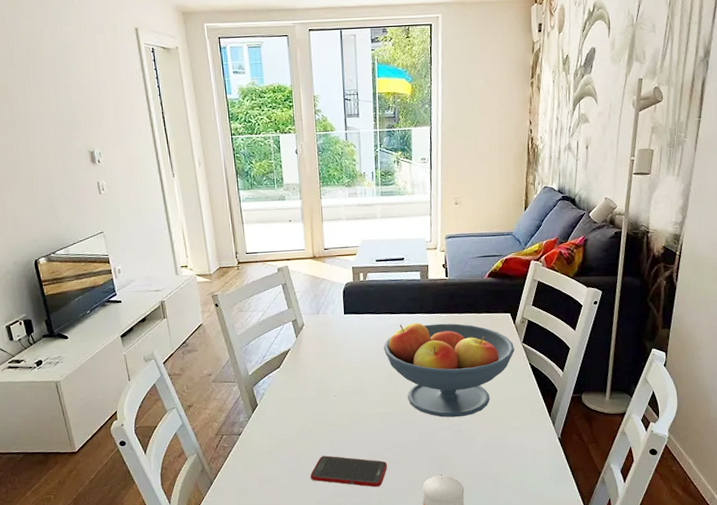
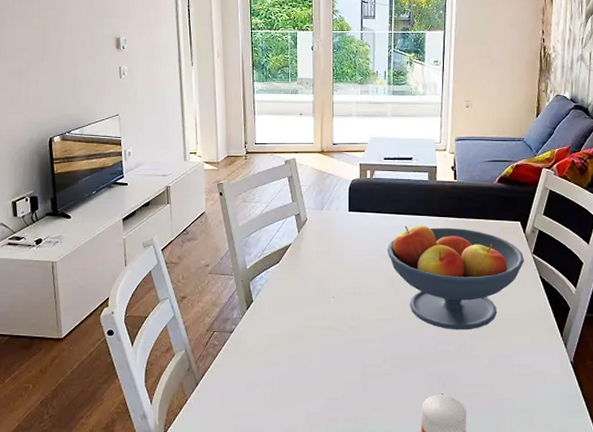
cell phone: present [310,455,388,488] -> none [302,363,385,403]

